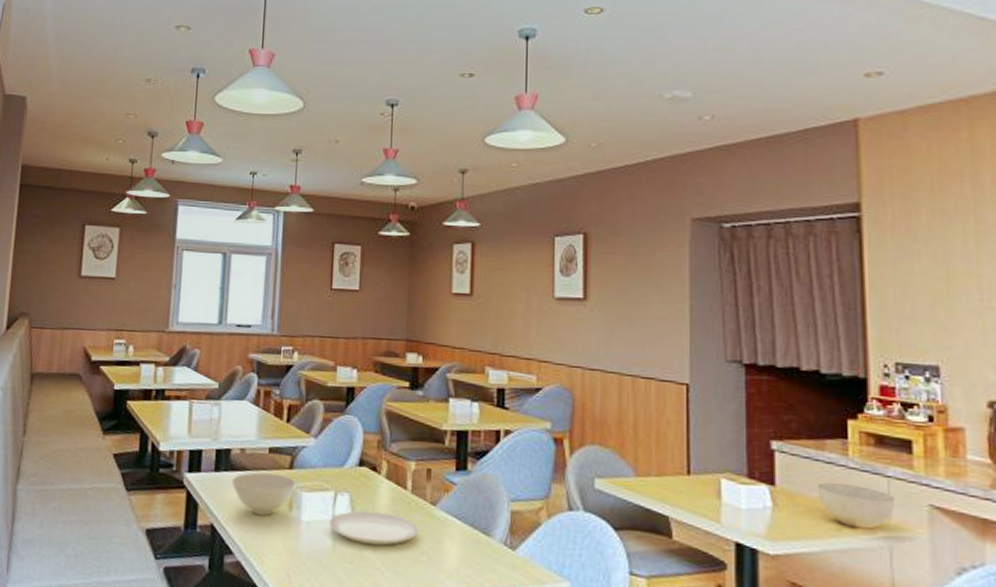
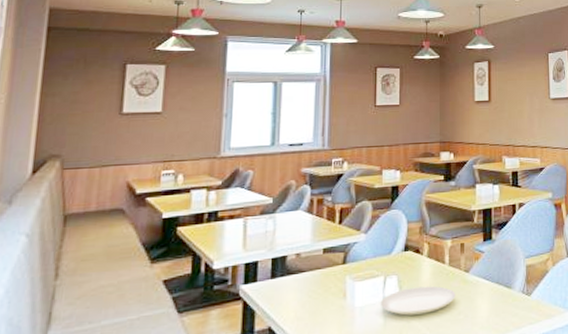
bowl: present [231,472,296,516] -> none [288,270,349,311]

